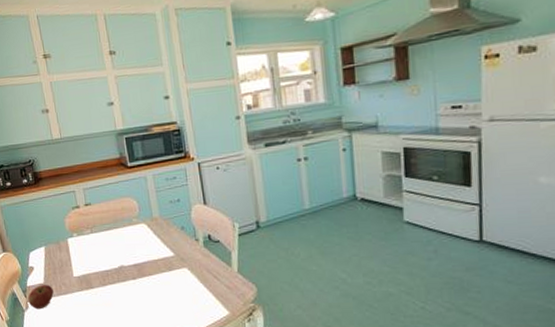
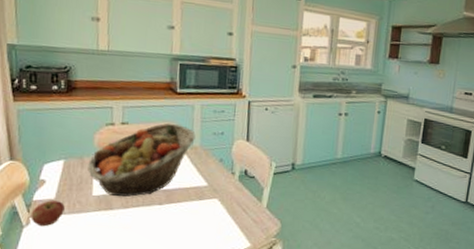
fruit basket: none [64,197,154,275] -> present [88,123,196,197]

